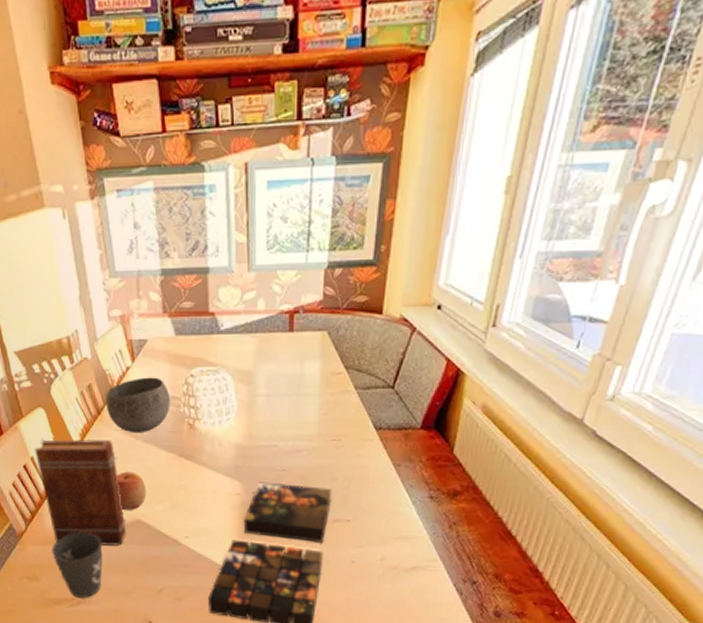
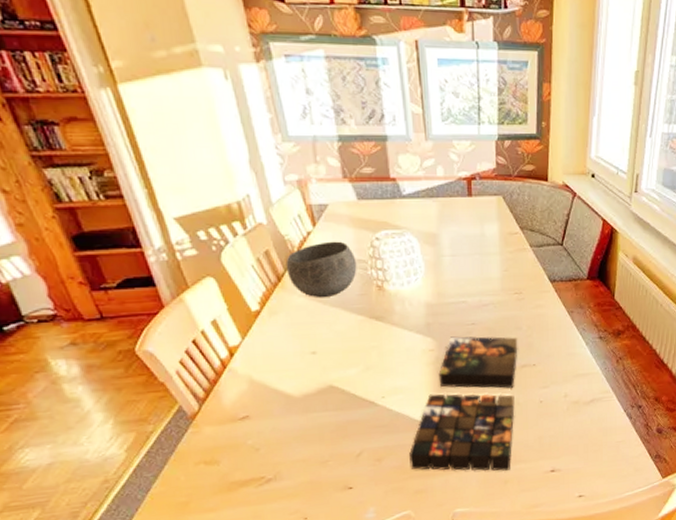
book: present [34,438,127,546] -> none [205,306,319,419]
mug: present [51,532,103,599] -> none [232,405,294,476]
apple: present [116,471,147,510] -> none [303,337,338,377]

